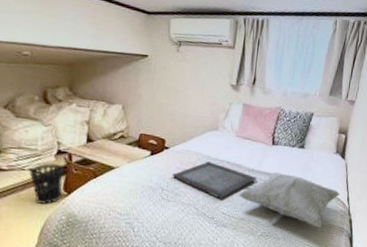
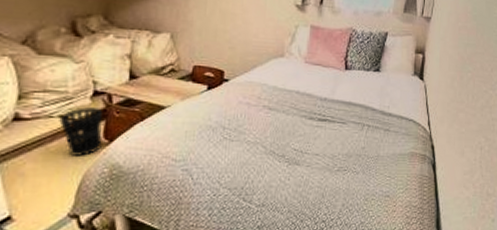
serving tray: present [172,161,257,199] -> none [234,93,330,134]
decorative pillow: present [237,171,341,228] -> none [310,99,421,157]

